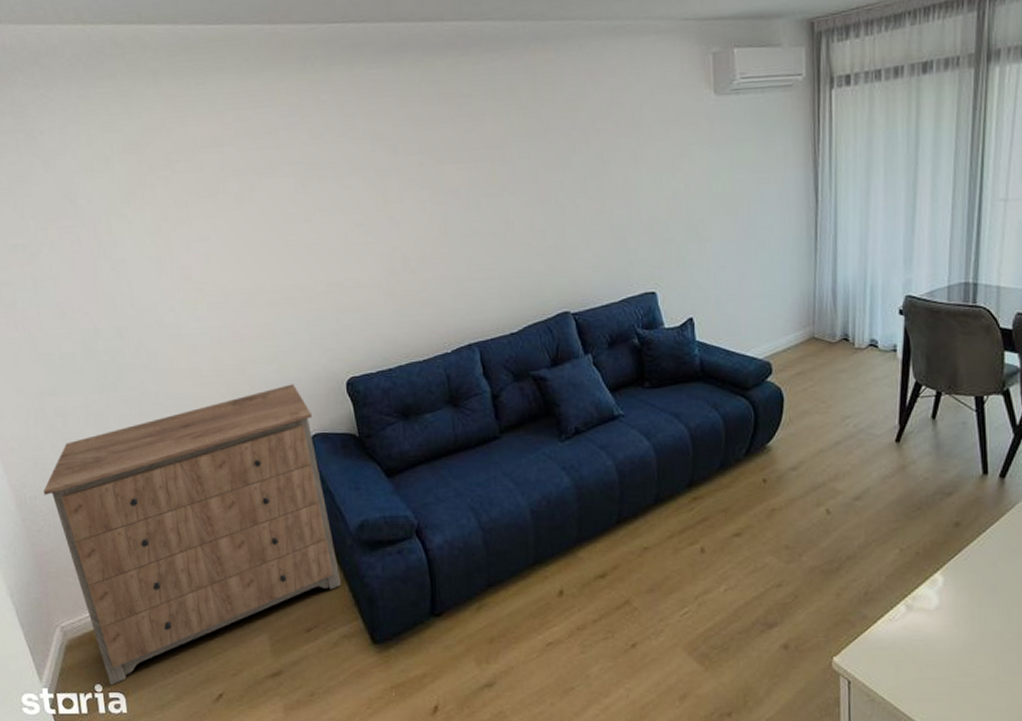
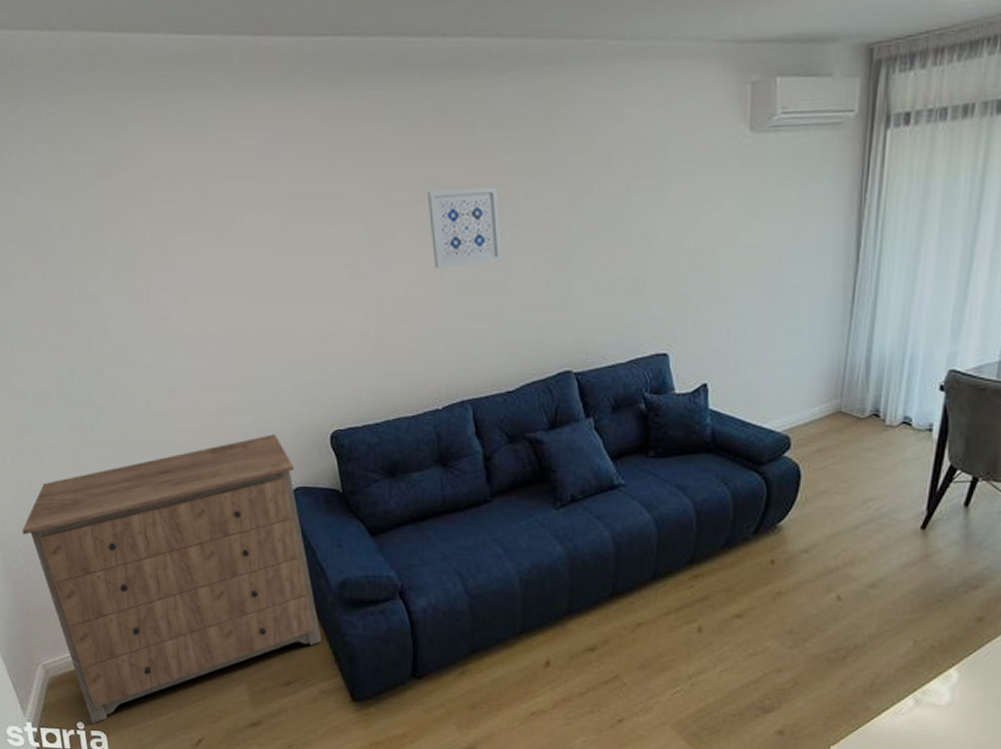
wall art: none [432,149,502,223] -> present [428,187,503,268]

